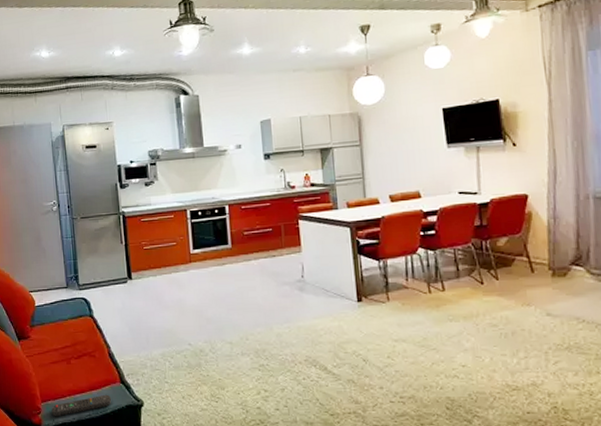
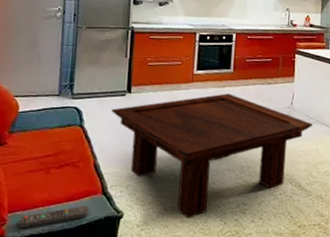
coffee table: none [116,271,332,406] -> present [111,93,313,218]

